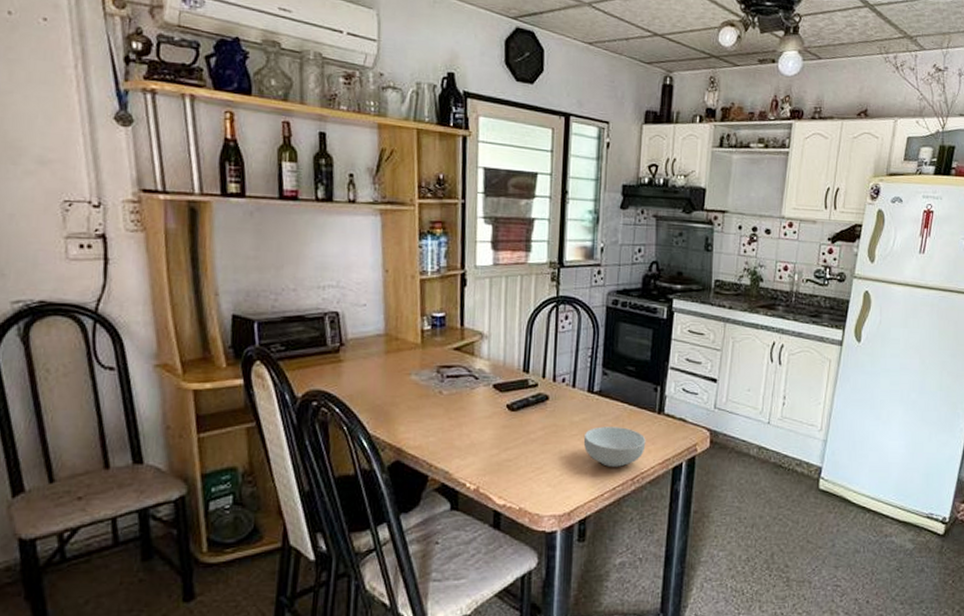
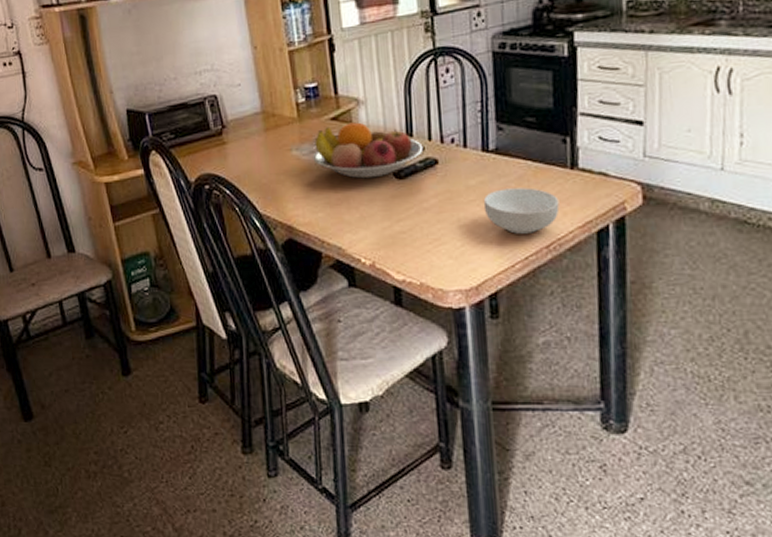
fruit bowl: none [431,354,537,408] -> present [313,122,424,179]

